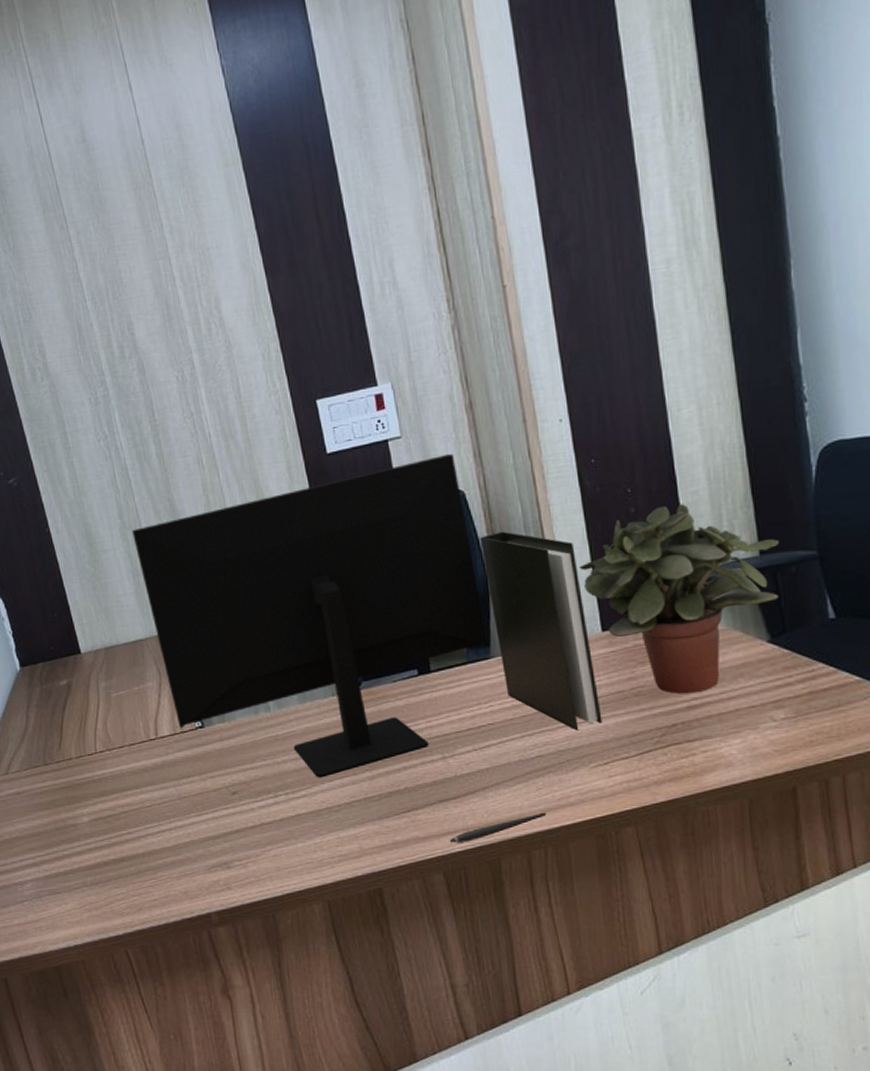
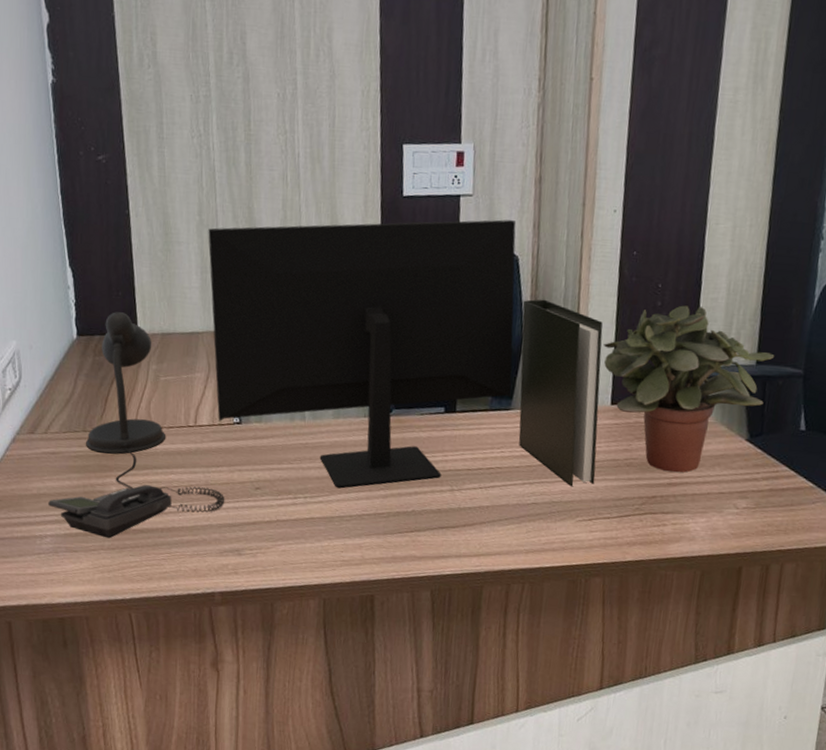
telephone: none [21,801,203,874] -> present [47,485,225,539]
desk lamp: none [45,634,129,817] -> present [86,312,165,489]
pen: present [449,813,547,843] -> none [441,553,531,567]

